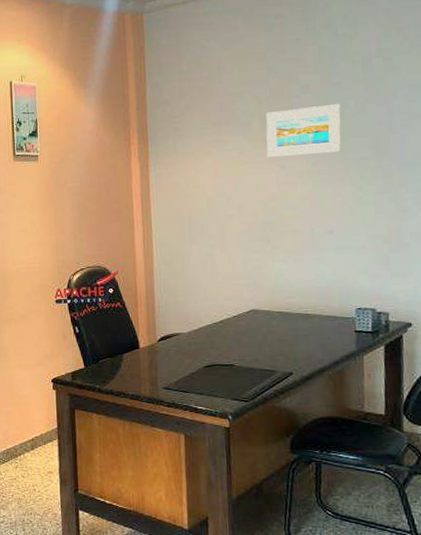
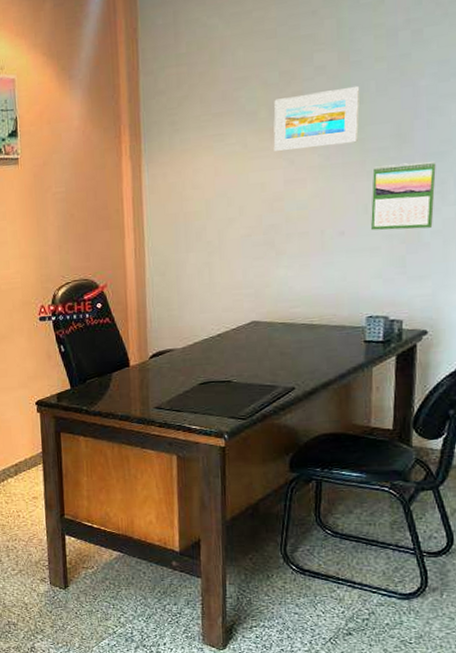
calendar: none [355,171,412,231] -> present [371,161,436,231]

